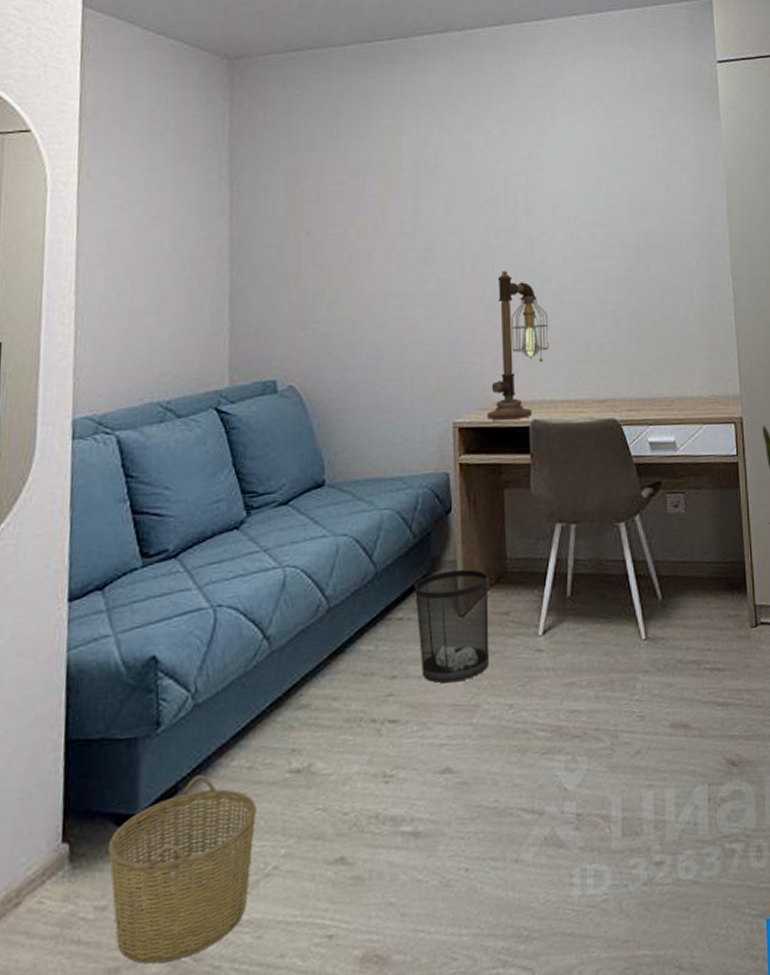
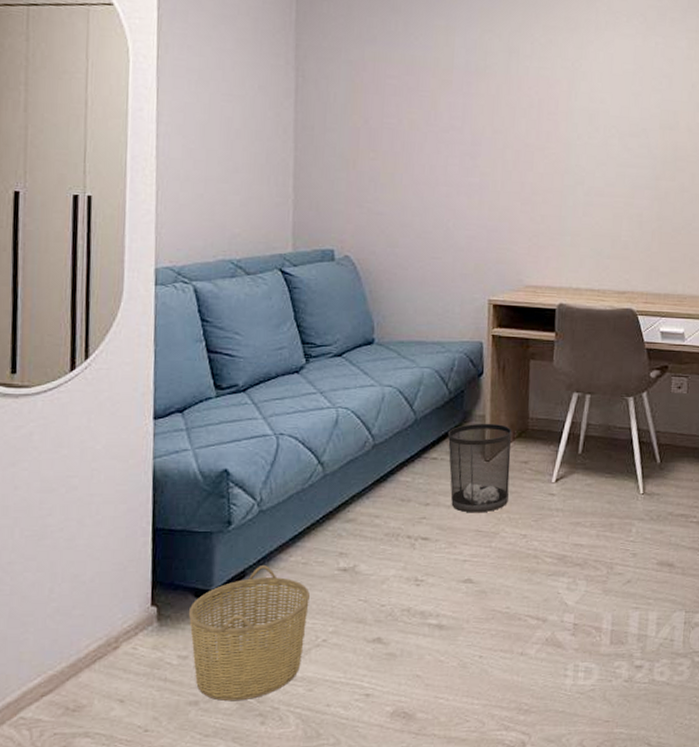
desk lamp: present [487,271,549,421] -> none [518,170,579,303]

